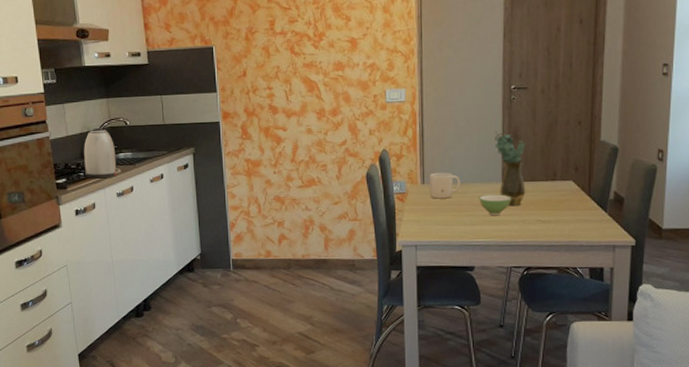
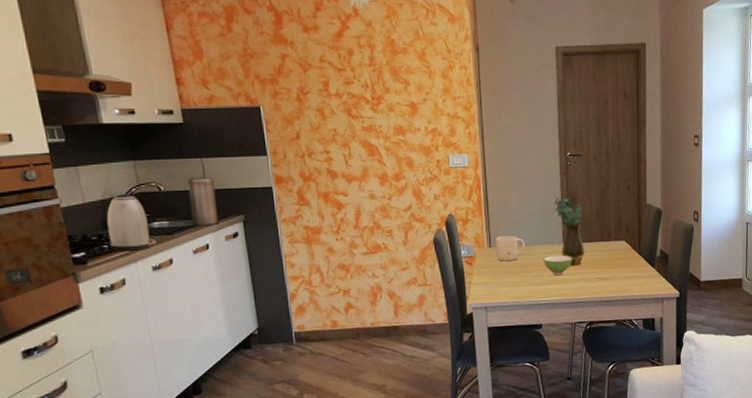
canister: none [149,113,173,158] -> present [187,177,219,227]

